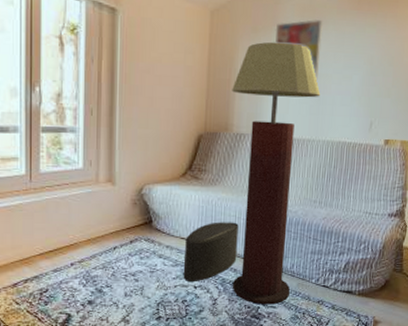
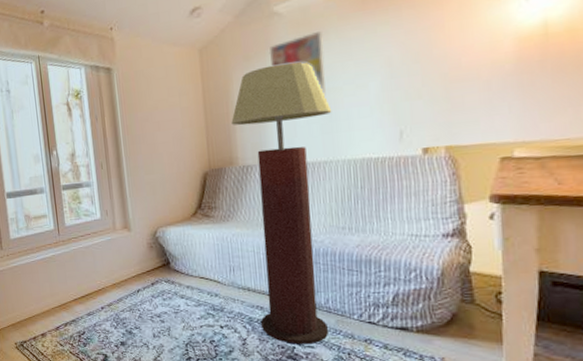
ottoman: present [183,222,239,283] -> none [205,257,262,322]

